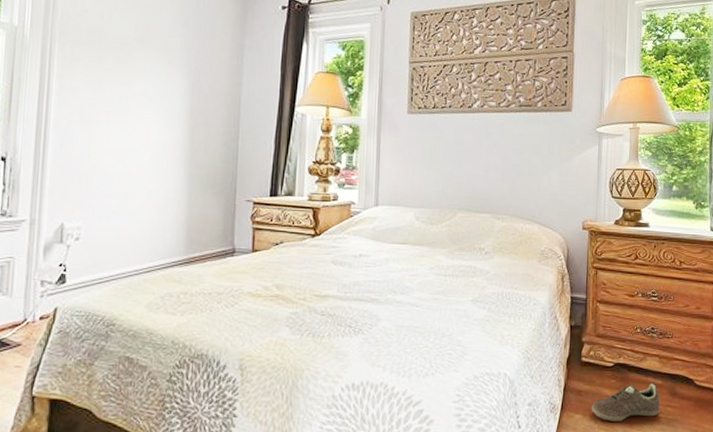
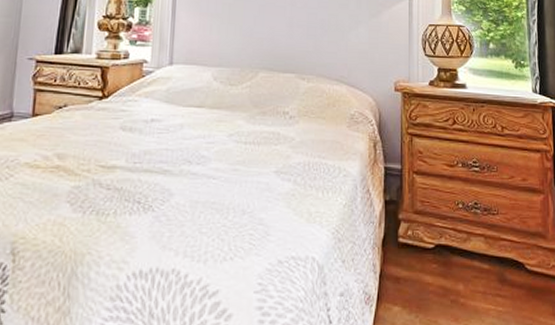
sneaker: present [591,383,660,421] -> none [411,268,488,314]

